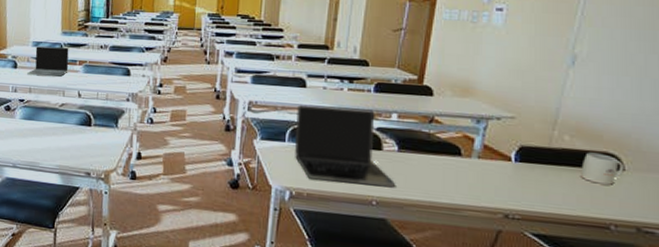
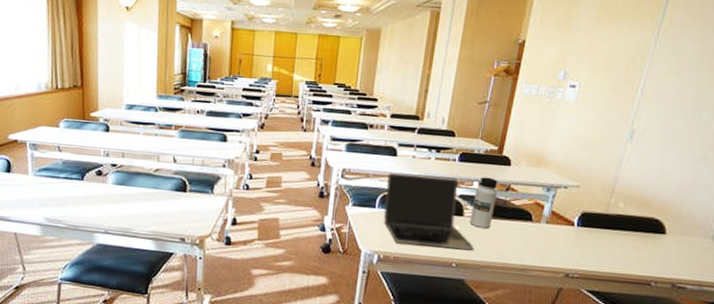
laptop: present [27,46,69,77] -> none [120,109,165,141]
water bottle: none [389,108,420,164] -> present [469,177,498,228]
mug: present [581,152,623,185] -> none [631,218,666,247]

